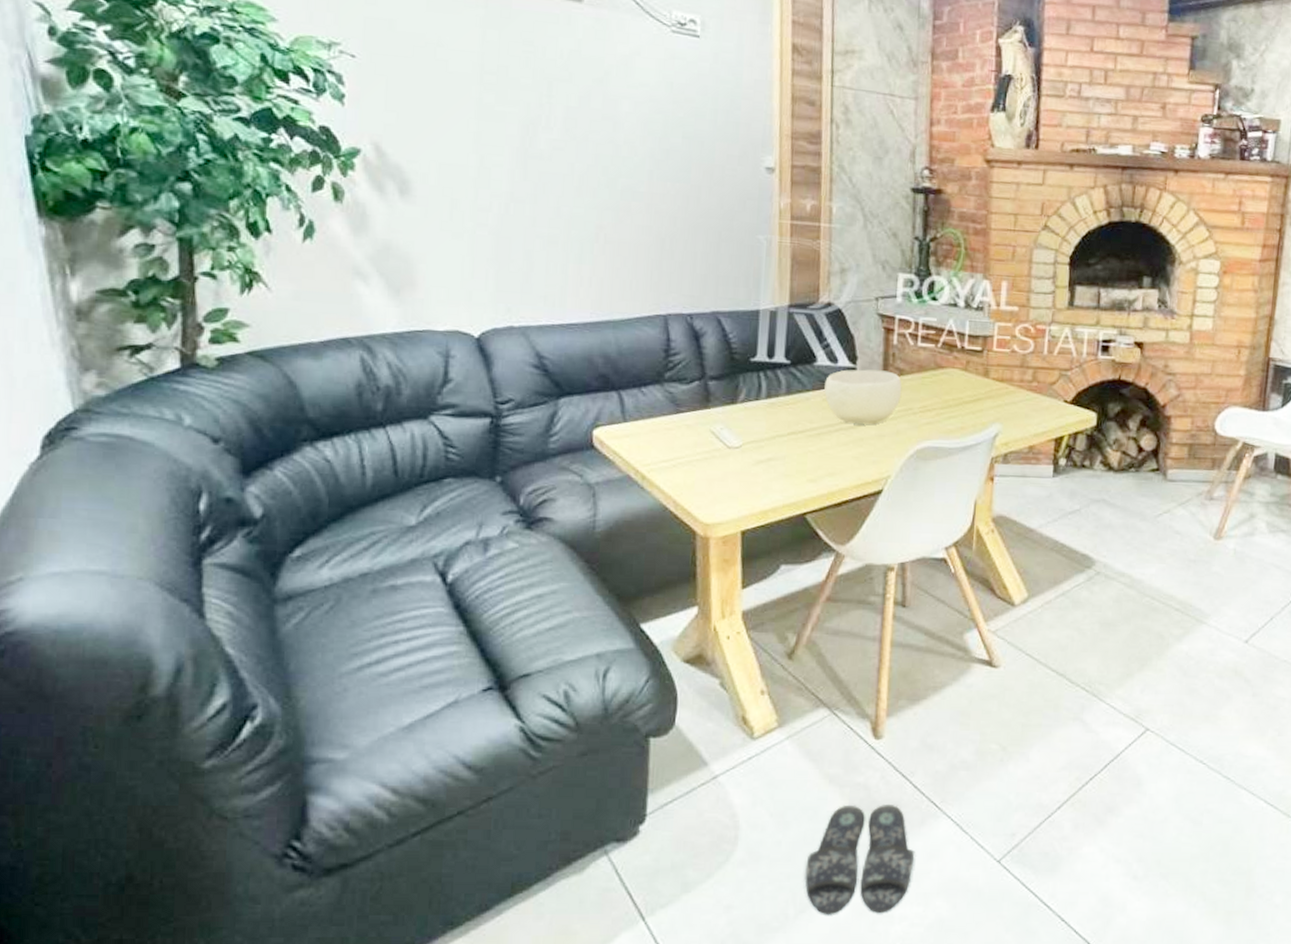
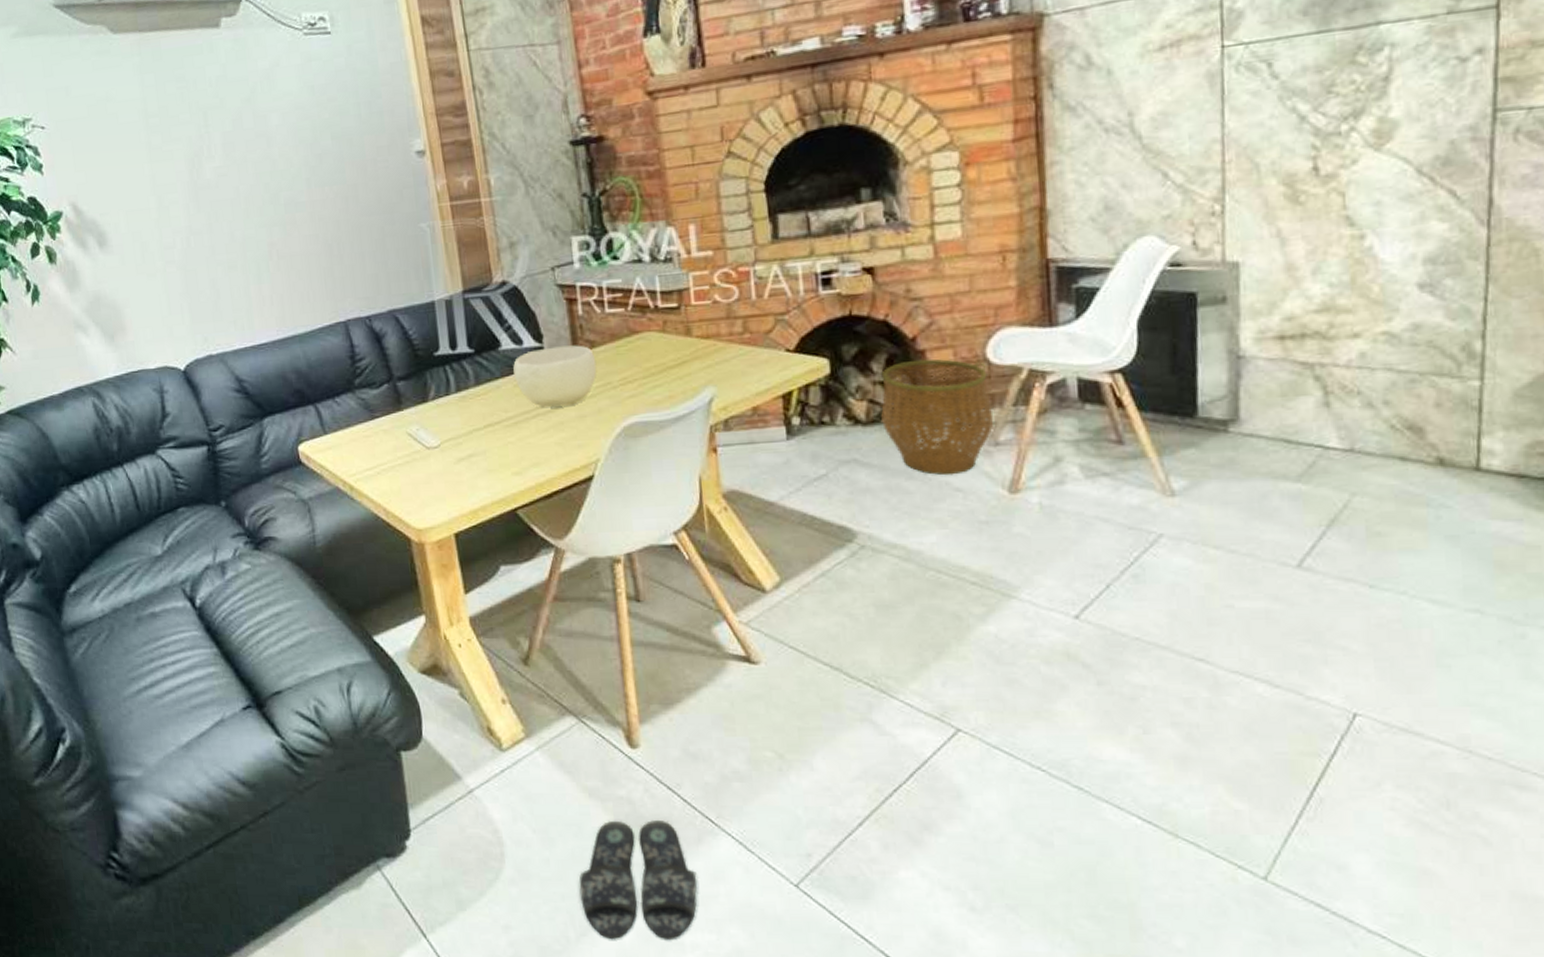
basket: none [1128,423,1214,521] -> present [880,359,994,475]

